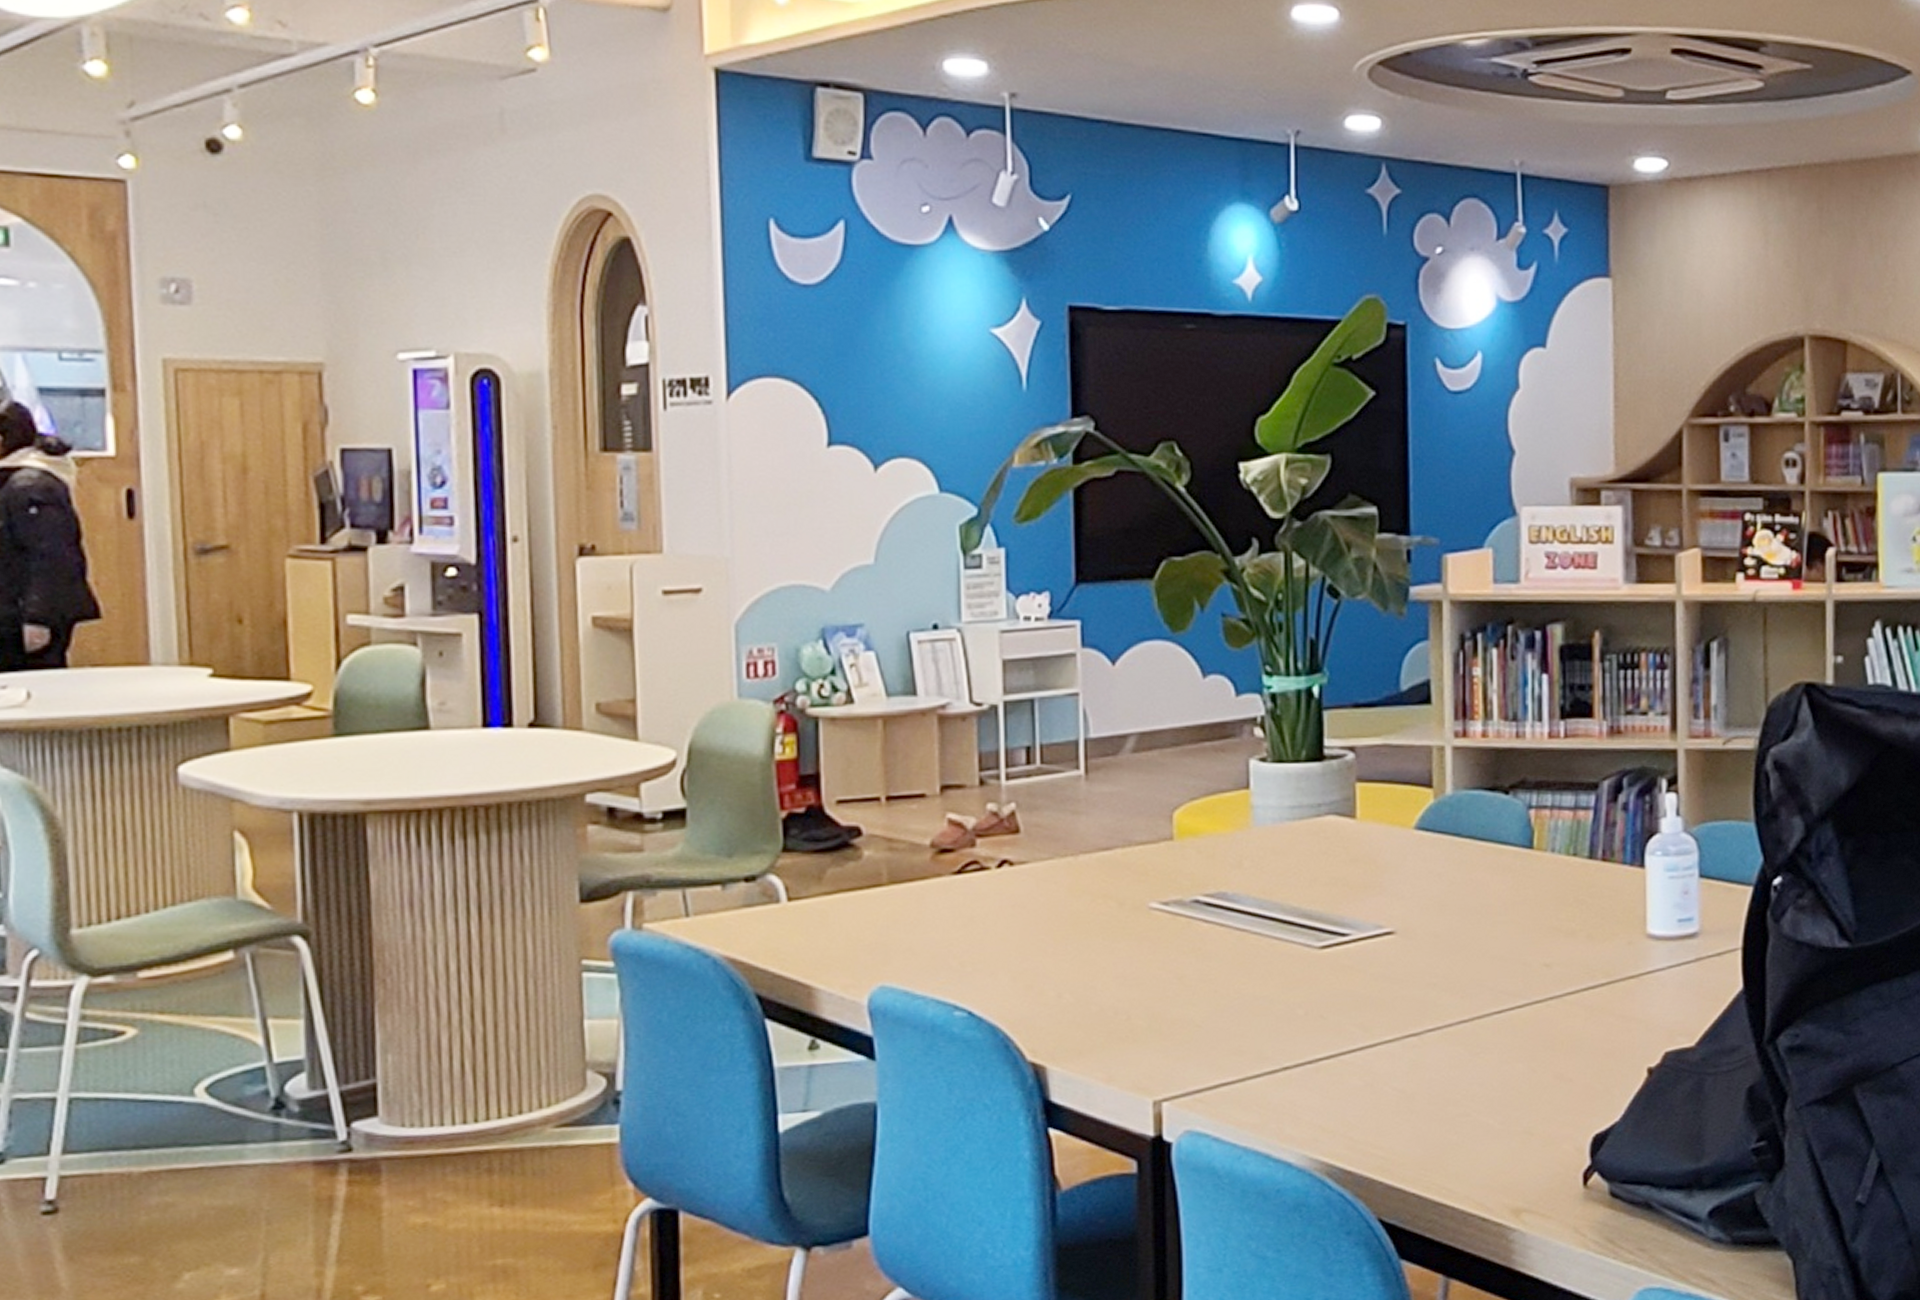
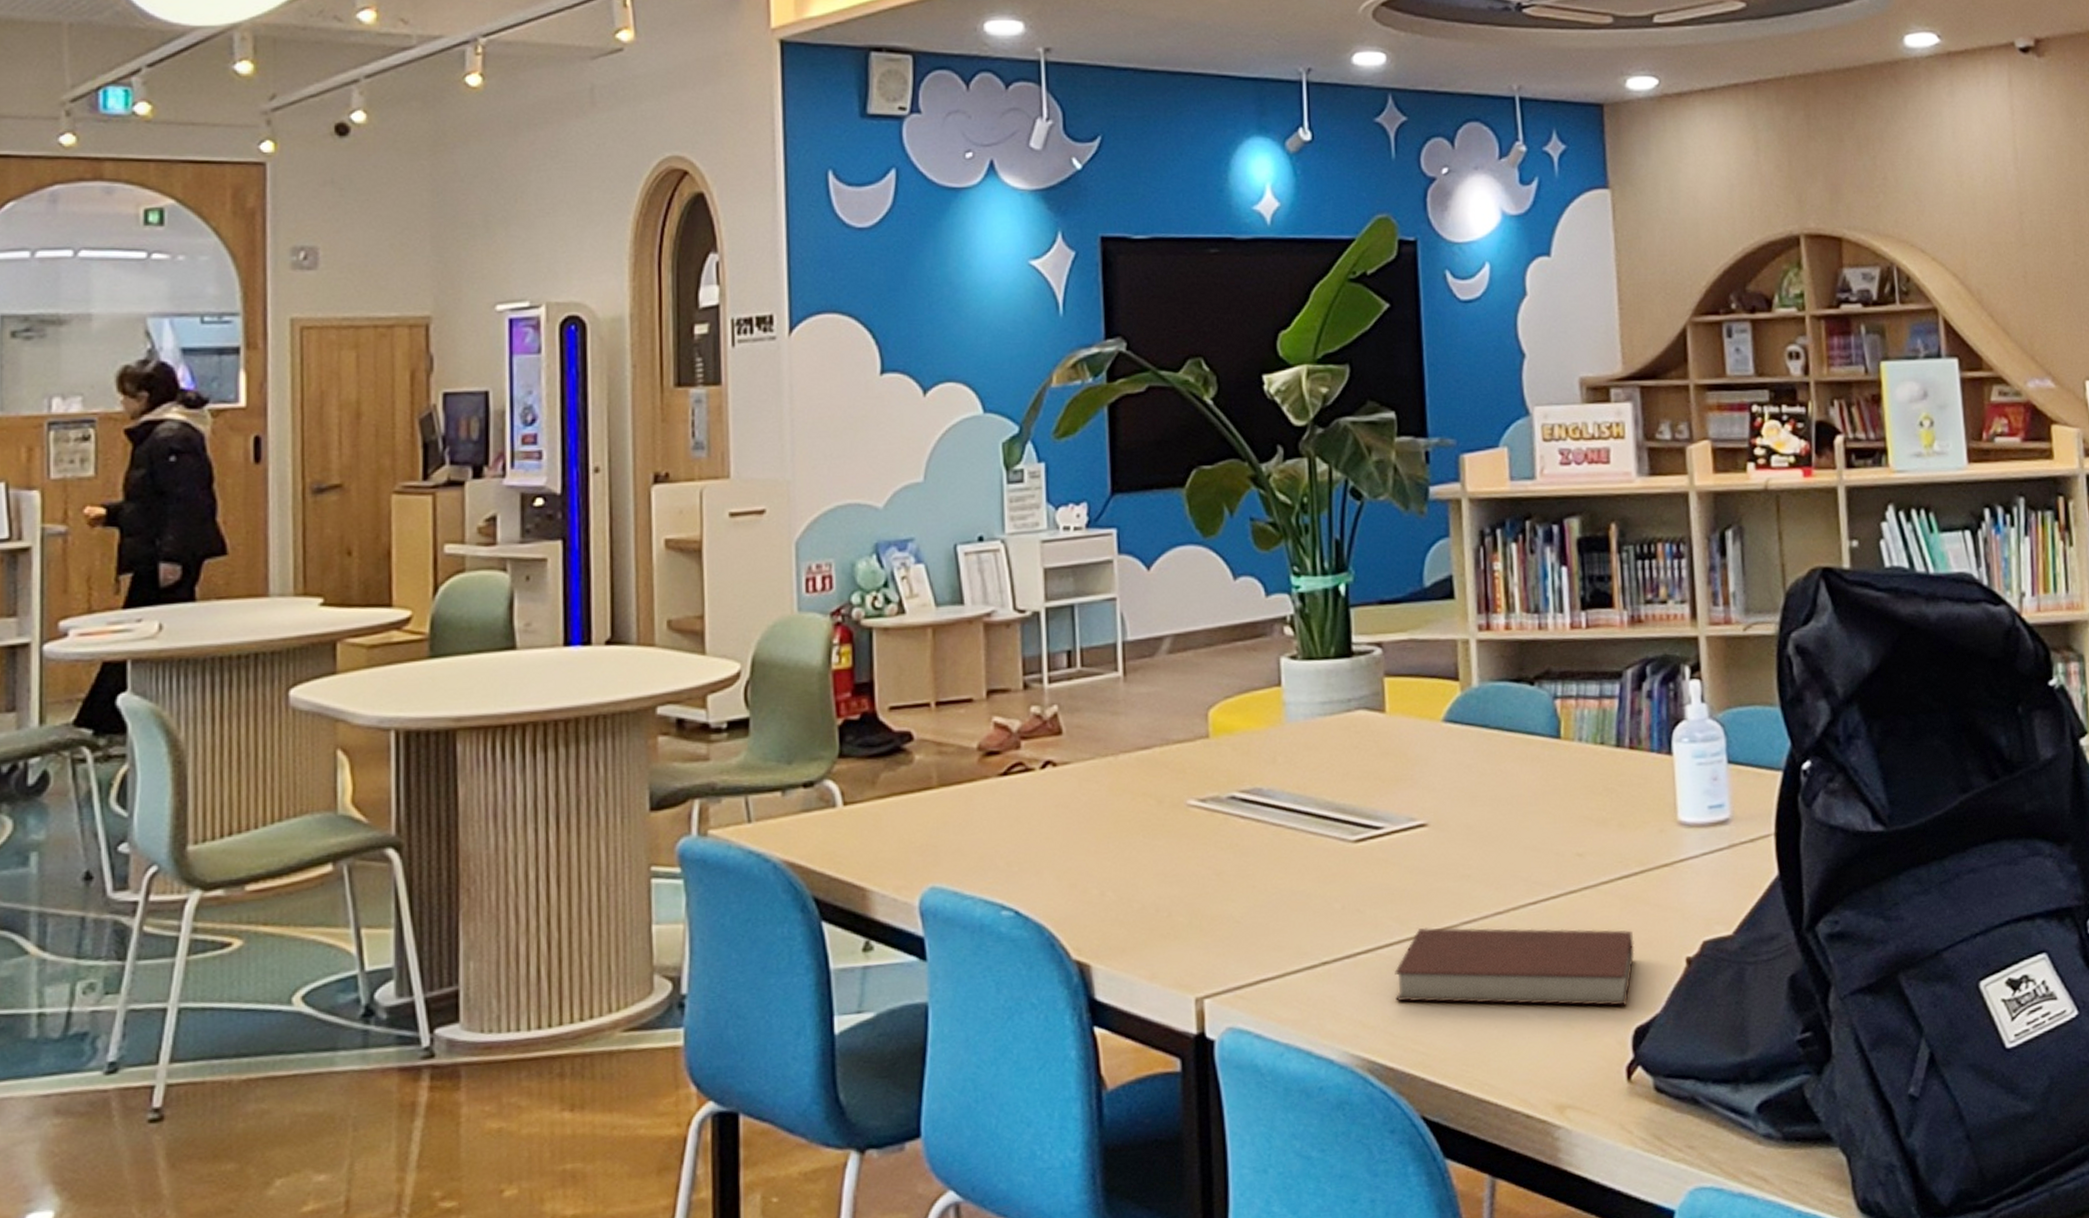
notebook: none [1356,1035,1597,1114] -> present [1395,927,1635,1006]

